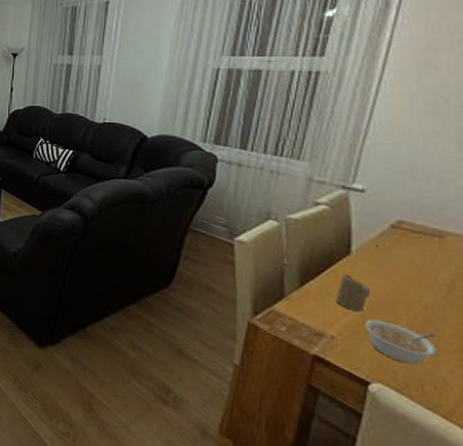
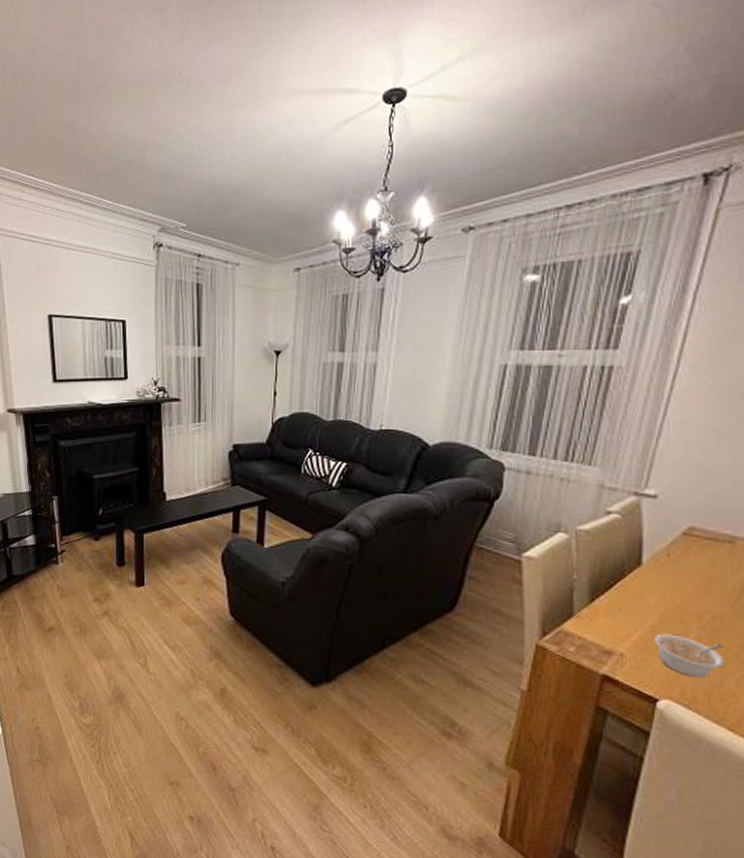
candle: present [336,274,372,312] -> none [626,587,662,626]

